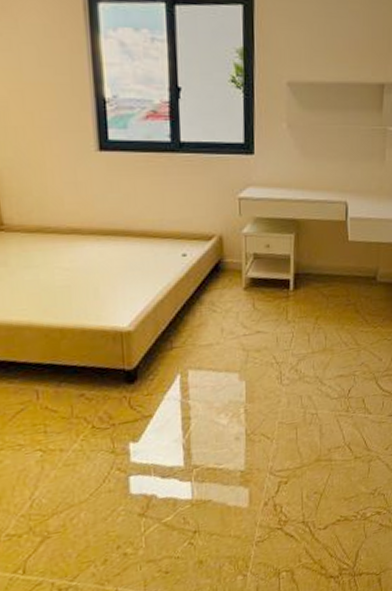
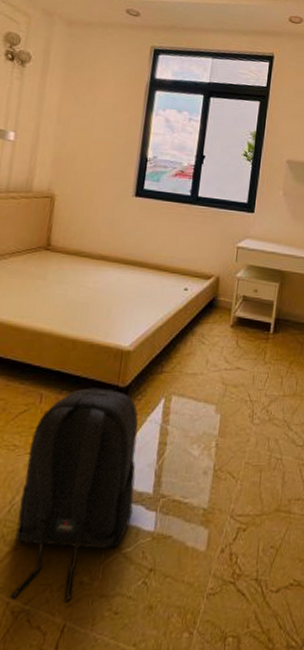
backpack: none [37,374,166,580] -> present [10,388,139,602]

